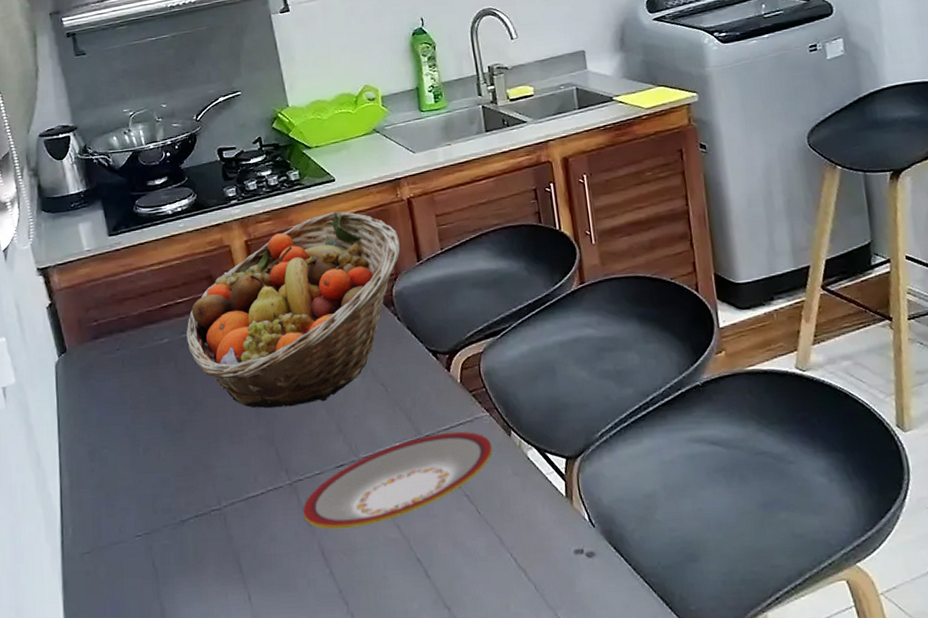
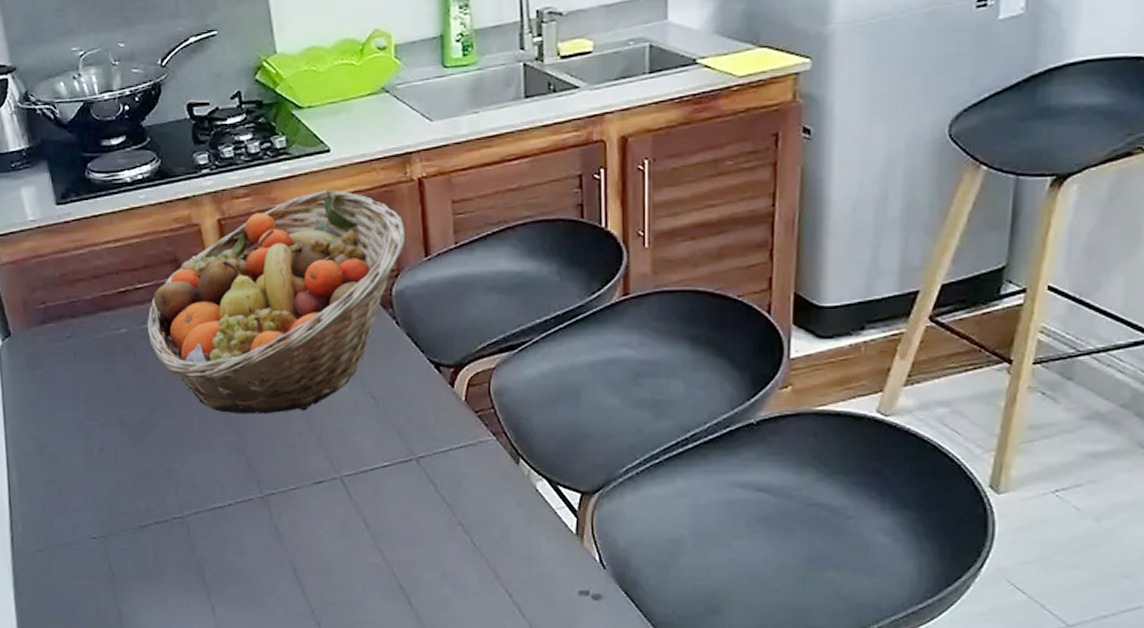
plate: present [303,431,493,530] -> none [275,455,496,549]

